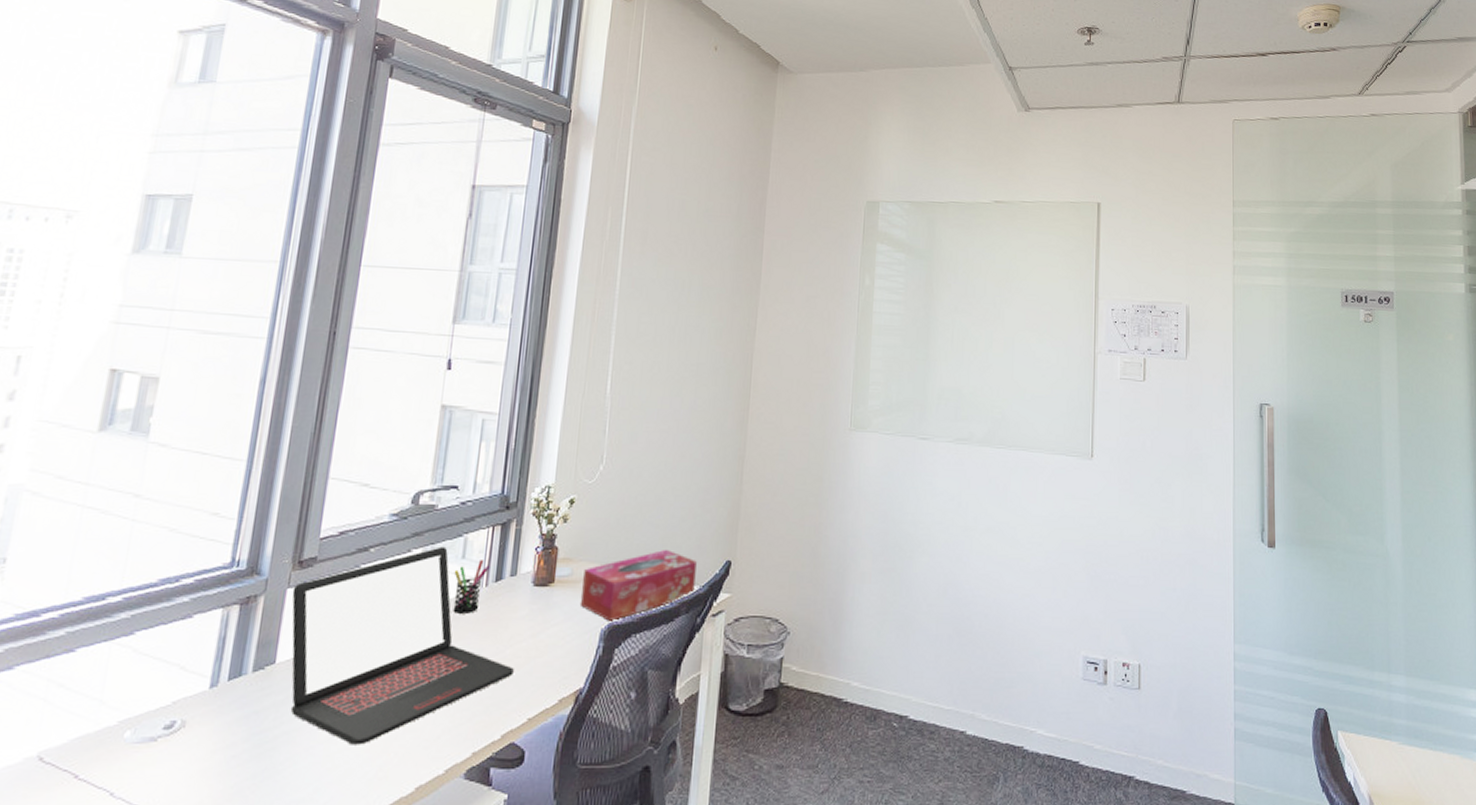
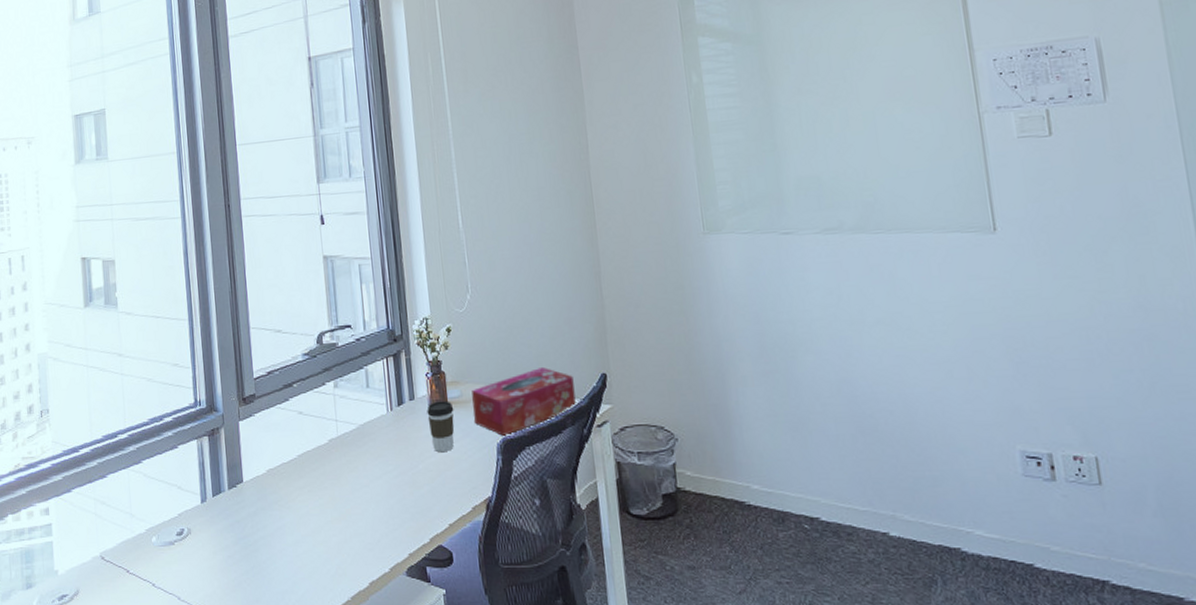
laptop: present [291,546,514,745] -> none [243,378,429,548]
pen holder: present [453,560,490,614] -> none [362,388,391,435]
coffee cup: none [527,579,560,637] -> present [427,400,455,453]

